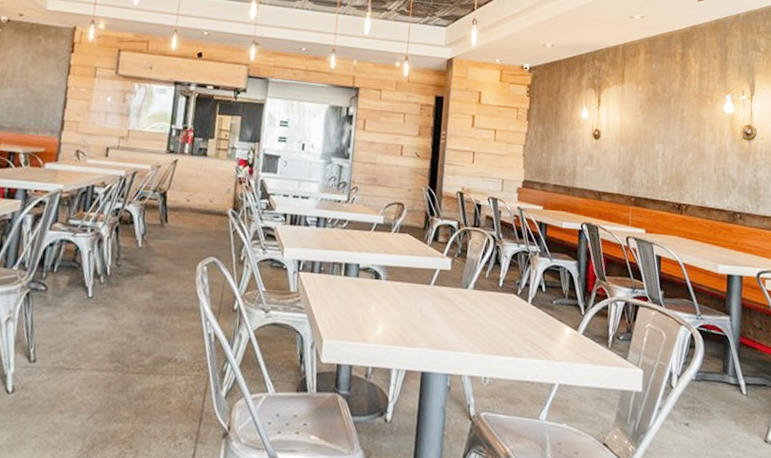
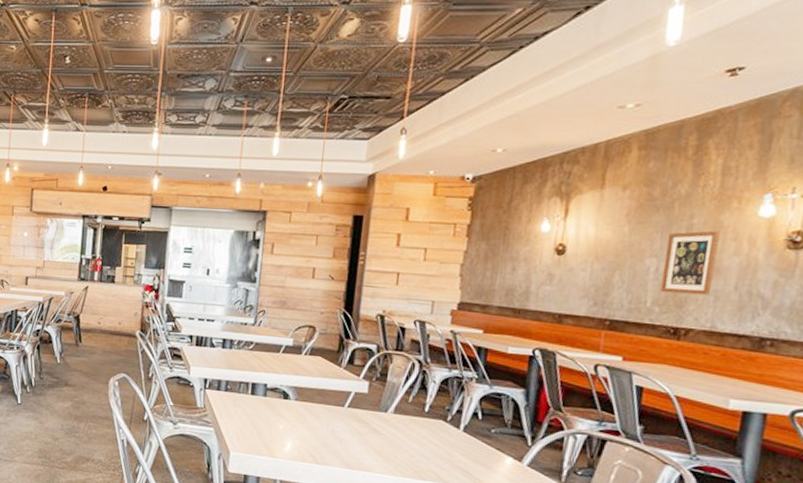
wall art: none [667,122,701,176] -> present [660,230,720,295]

